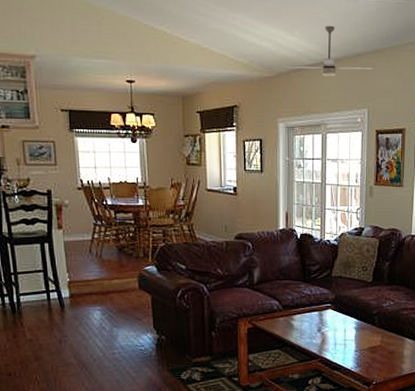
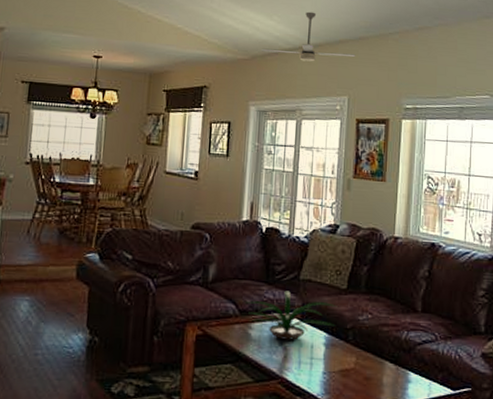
plant: none [287,287,365,327] -> present [245,290,338,340]

